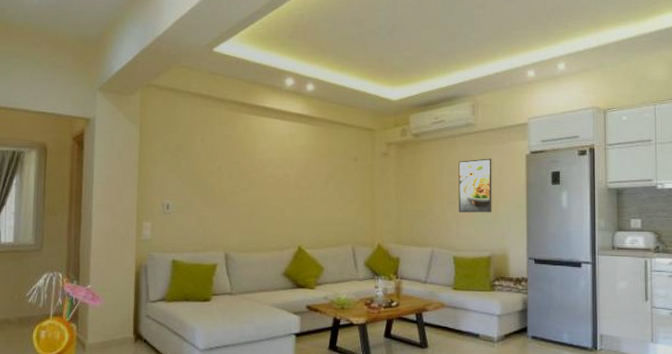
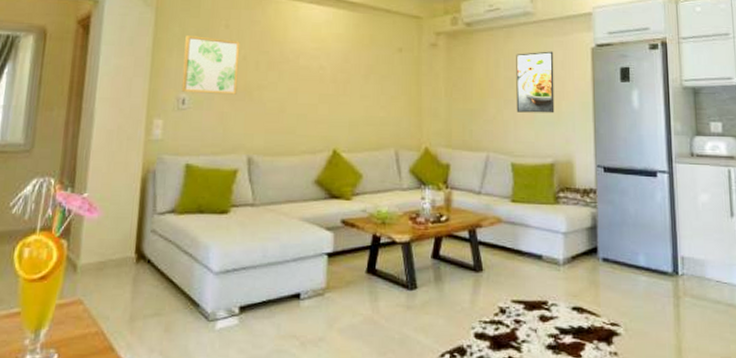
wall art: none [165,149,215,200] -> present [181,35,240,95]

